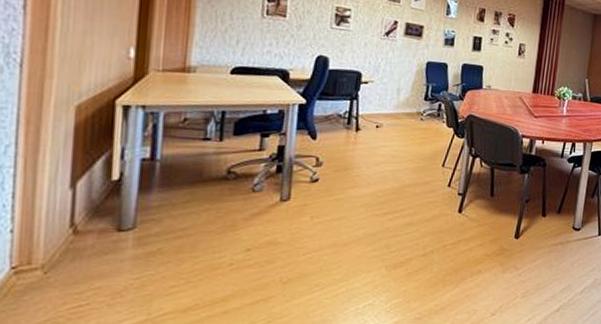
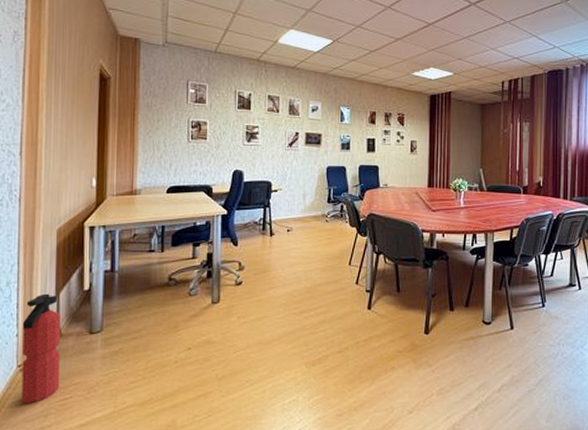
fire extinguisher: none [15,182,77,313] -> present [21,293,60,404]

